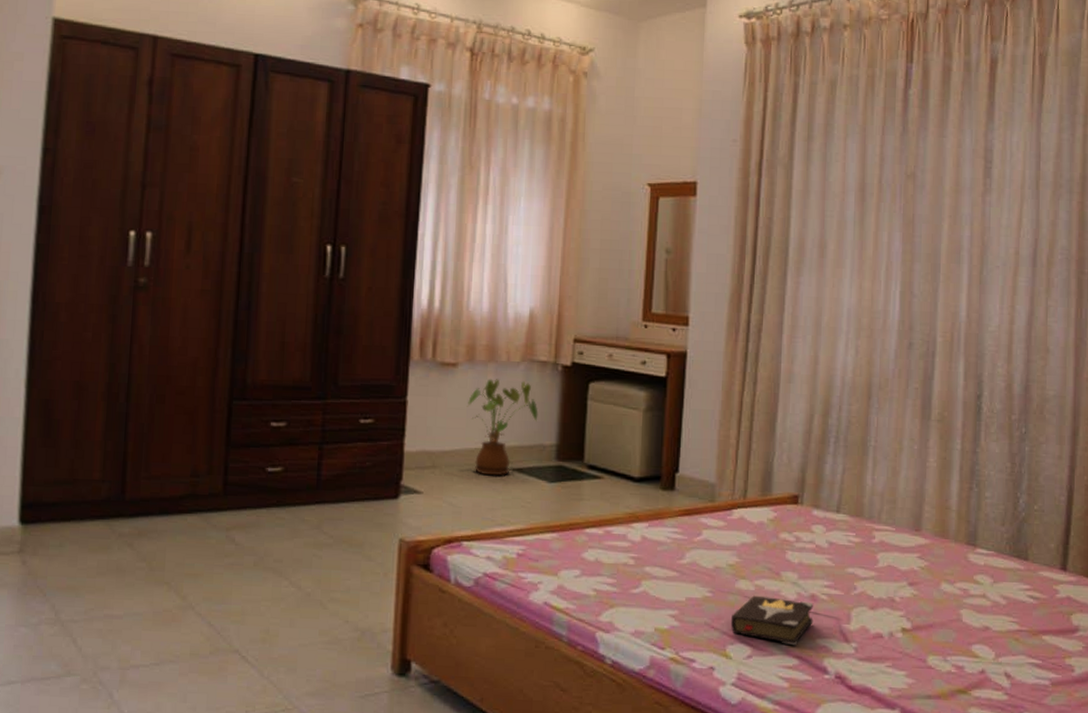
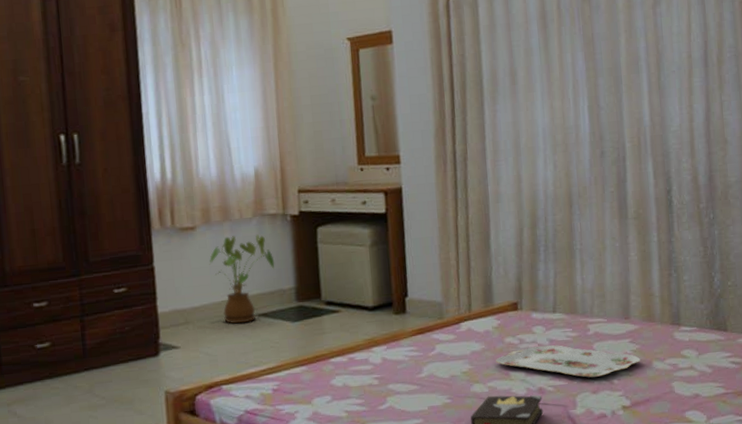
serving tray: none [767,547,928,592] -> present [496,344,640,378]

